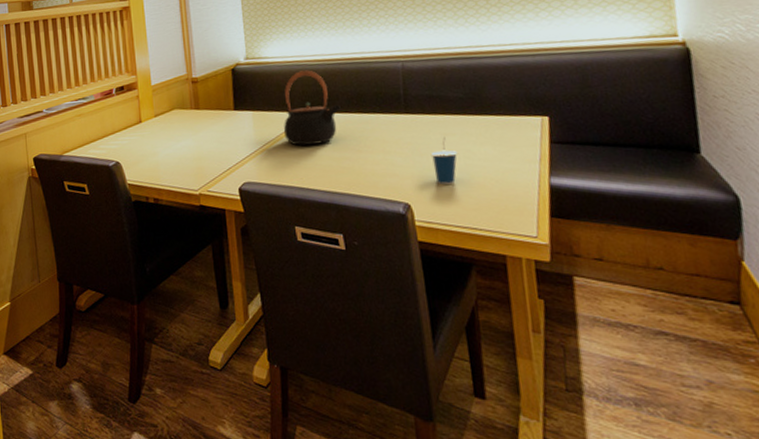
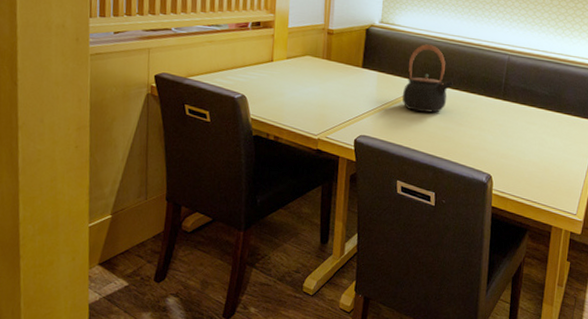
cup: present [430,137,457,185] -> none [514,125,534,164]

